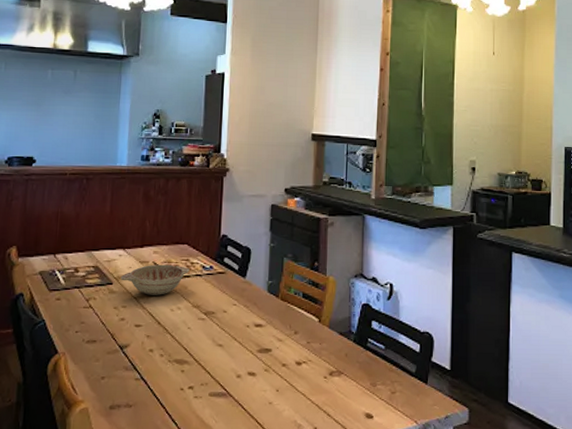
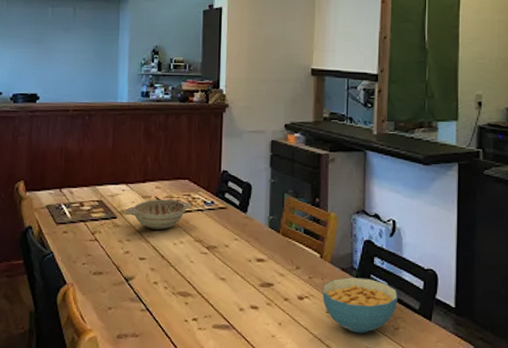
cereal bowl: none [320,341,395,399] -> present [322,277,398,334]

